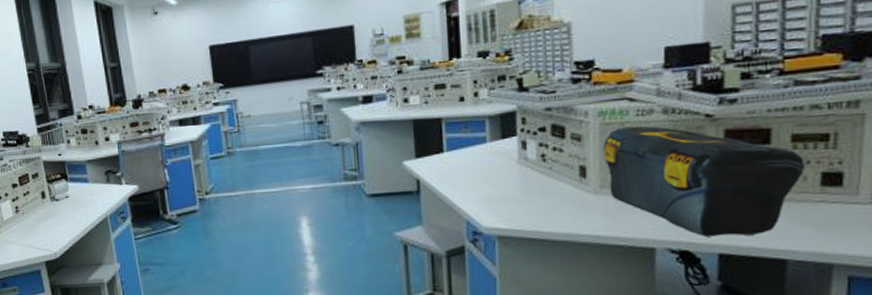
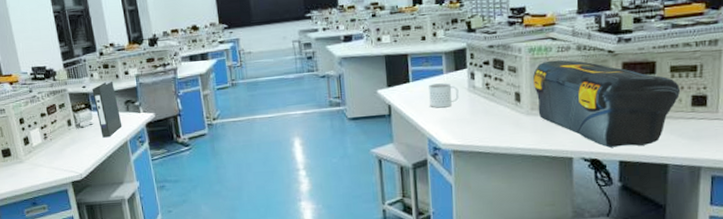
binder: none [68,148,102,213] -> present [92,81,123,138]
mug: none [467,153,506,184] -> present [429,83,459,108]

